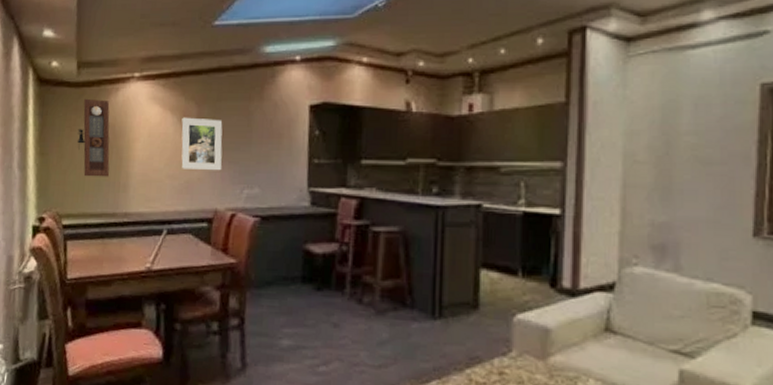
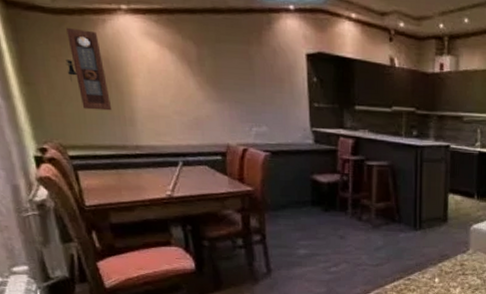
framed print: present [181,117,223,171] -> none [181,56,228,110]

